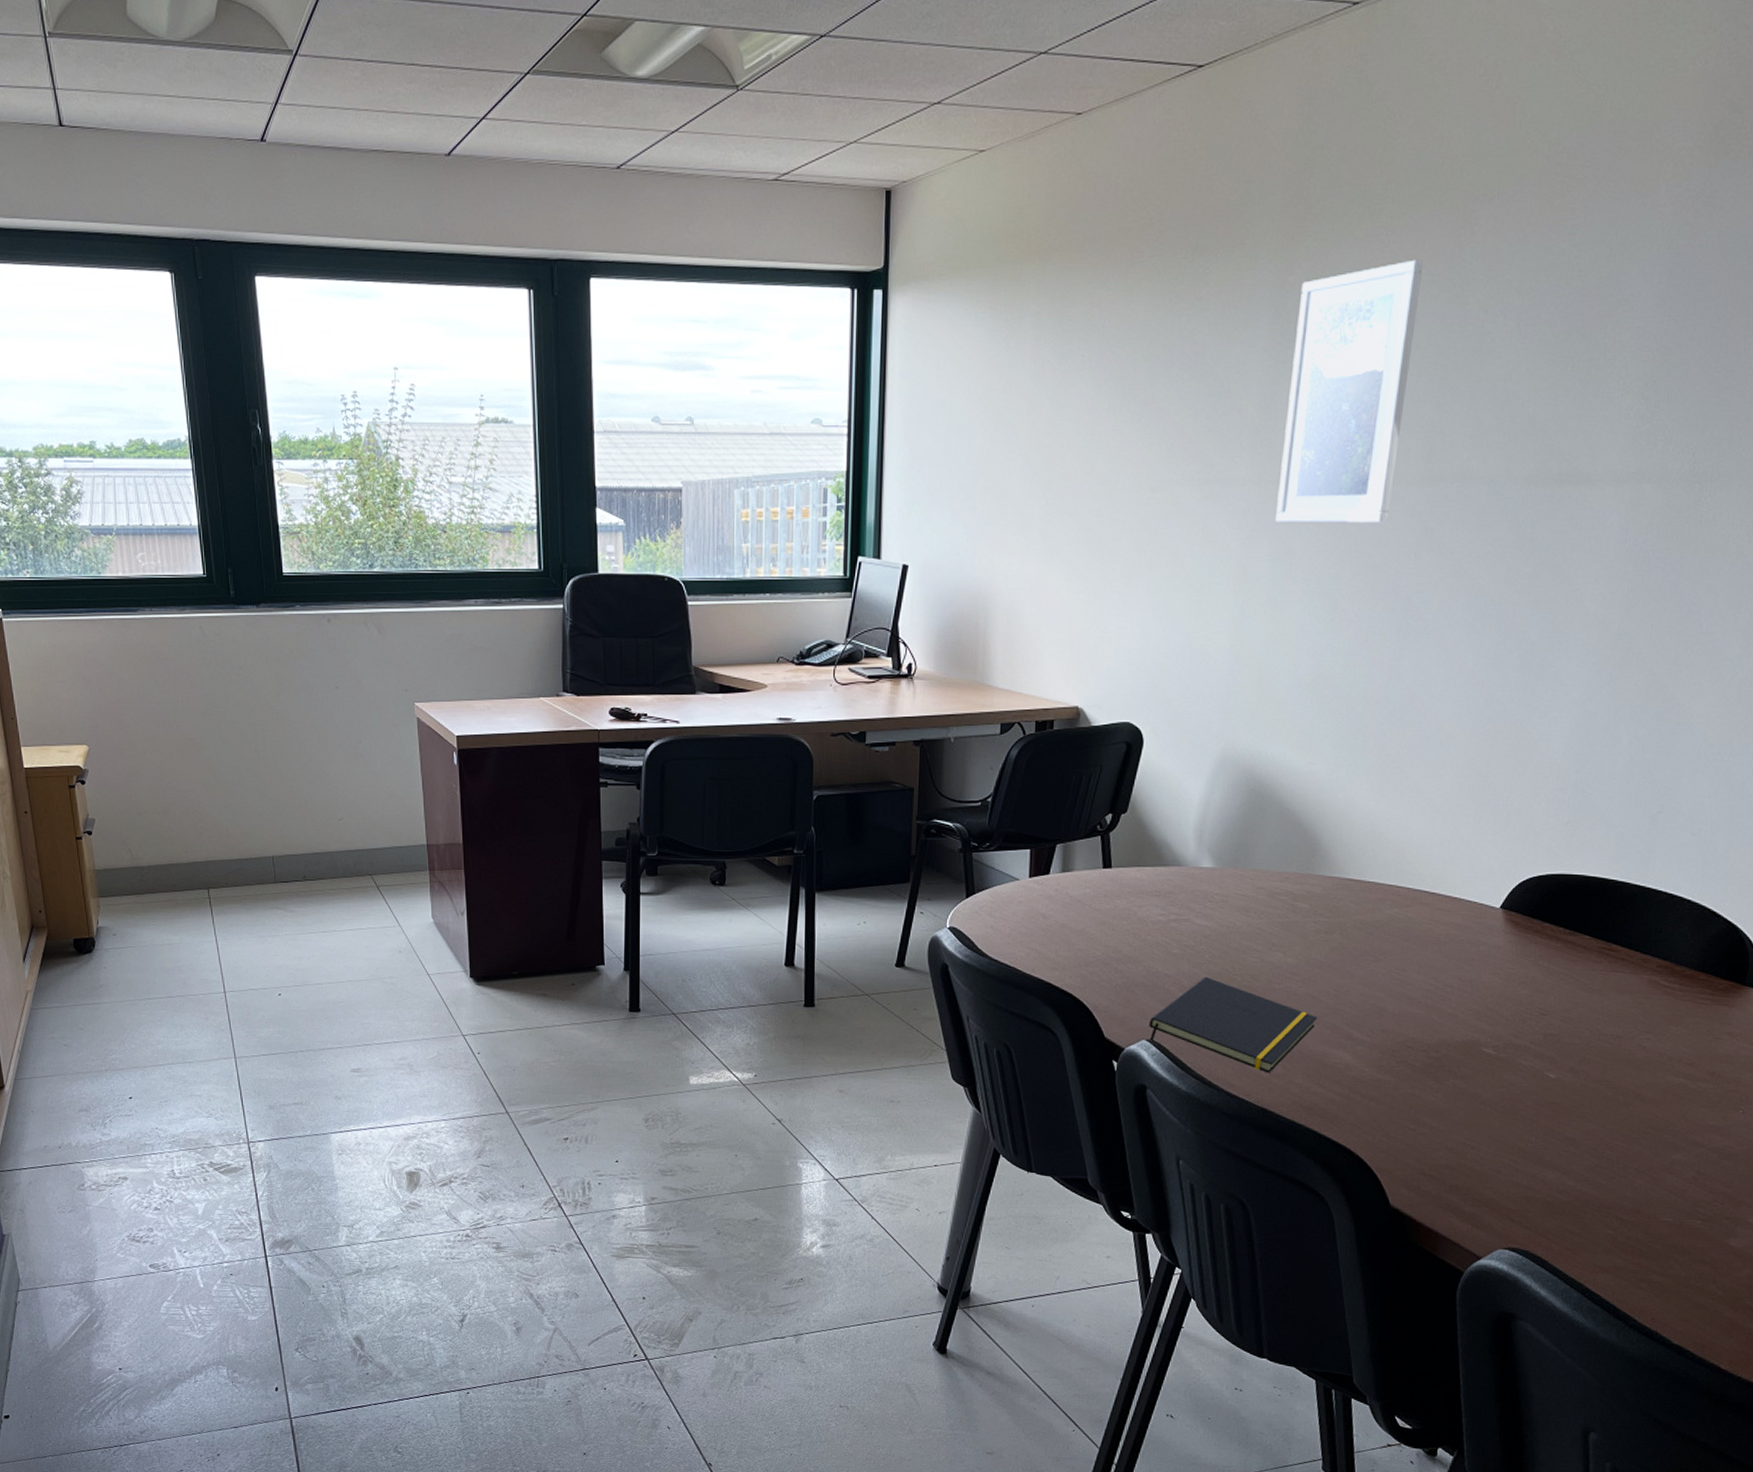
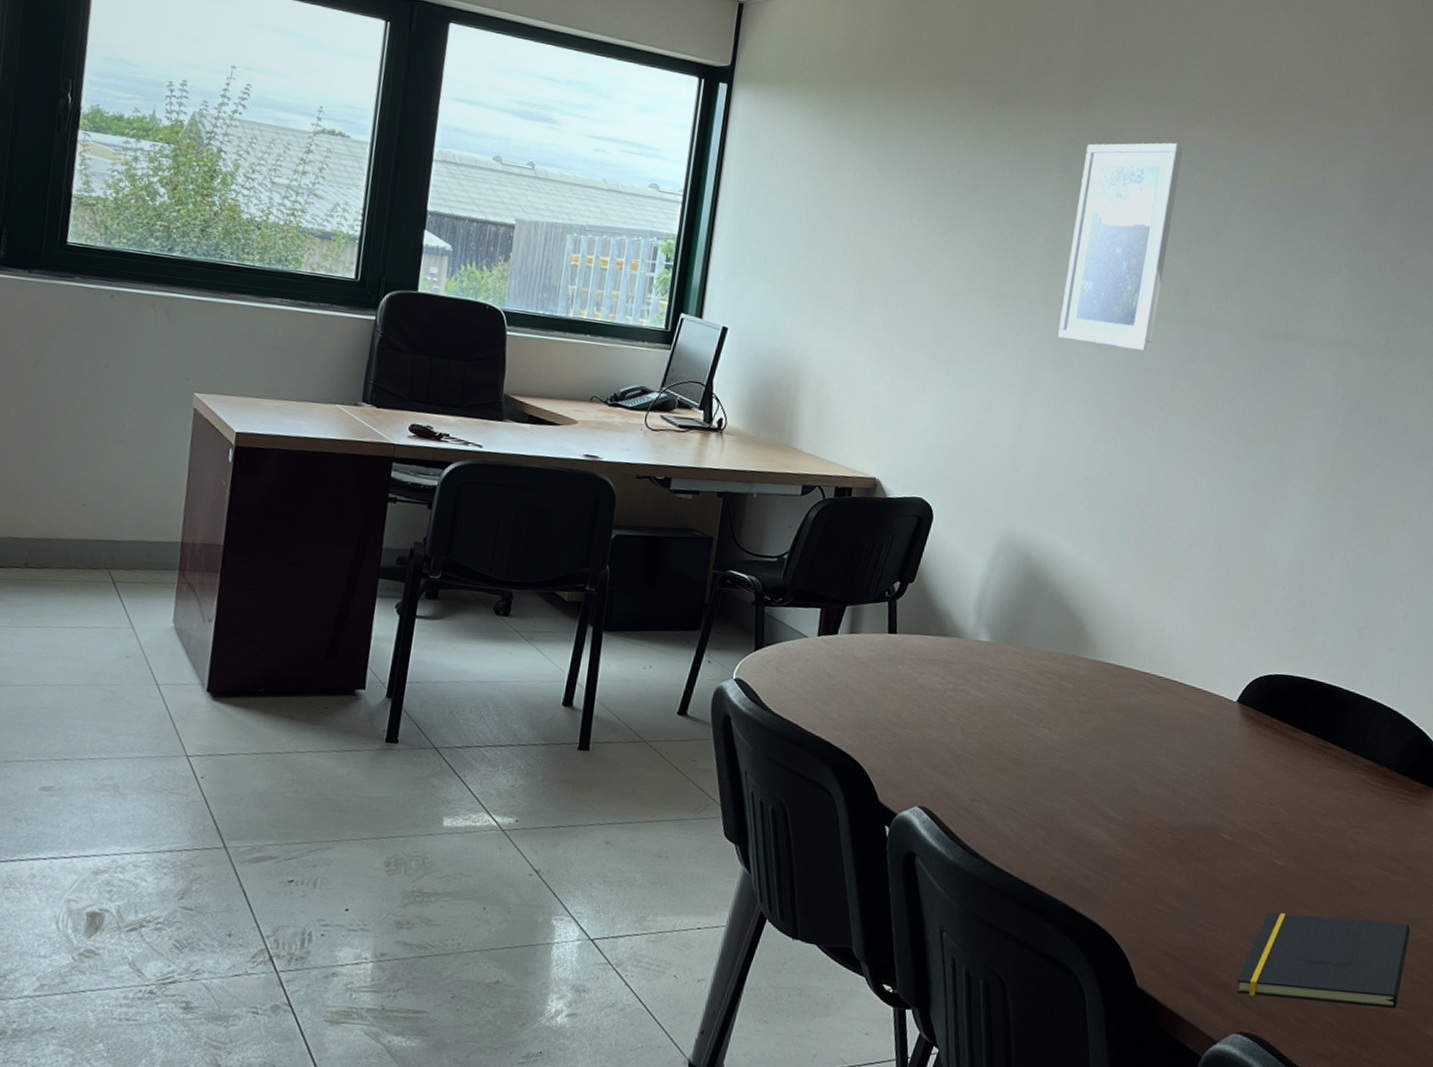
notepad: present [1149,977,1318,1073] -> none [922,747,1078,847]
notepad: none [1502,1127,1712,1221] -> present [1236,912,1411,1009]

